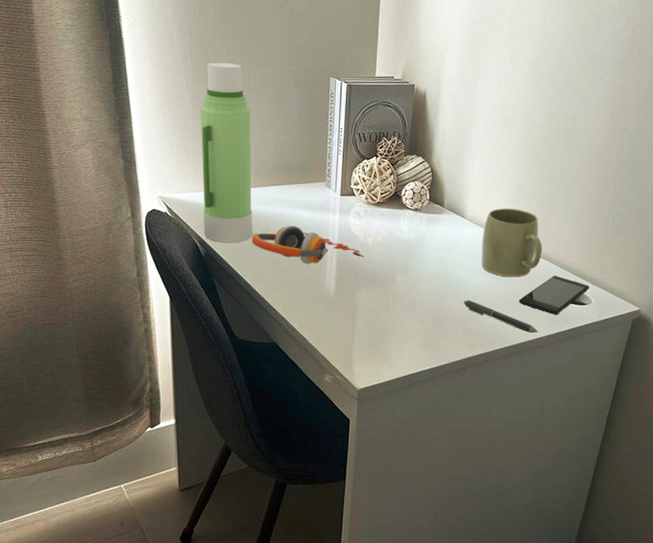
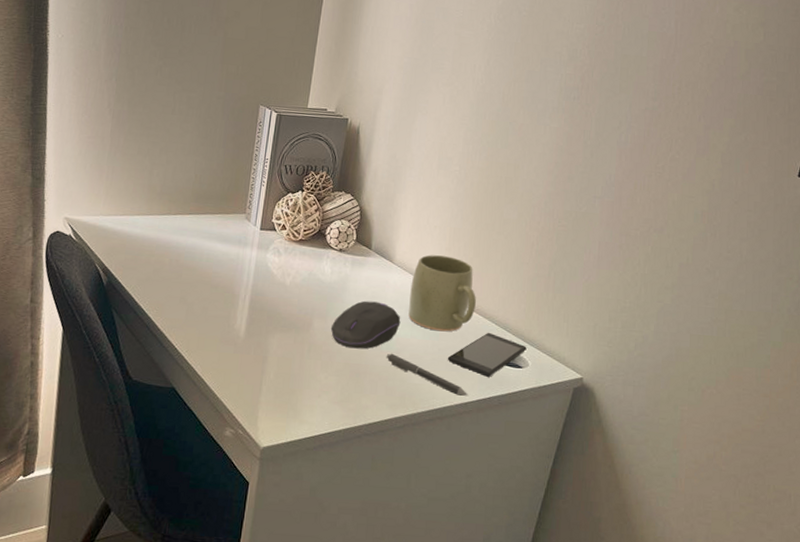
water bottle: present [200,62,253,243] -> none [108,82,173,273]
headphones: present [251,225,365,265] -> none [159,258,281,303]
computer mouse: none [412,254,475,298] -> present [330,300,401,349]

